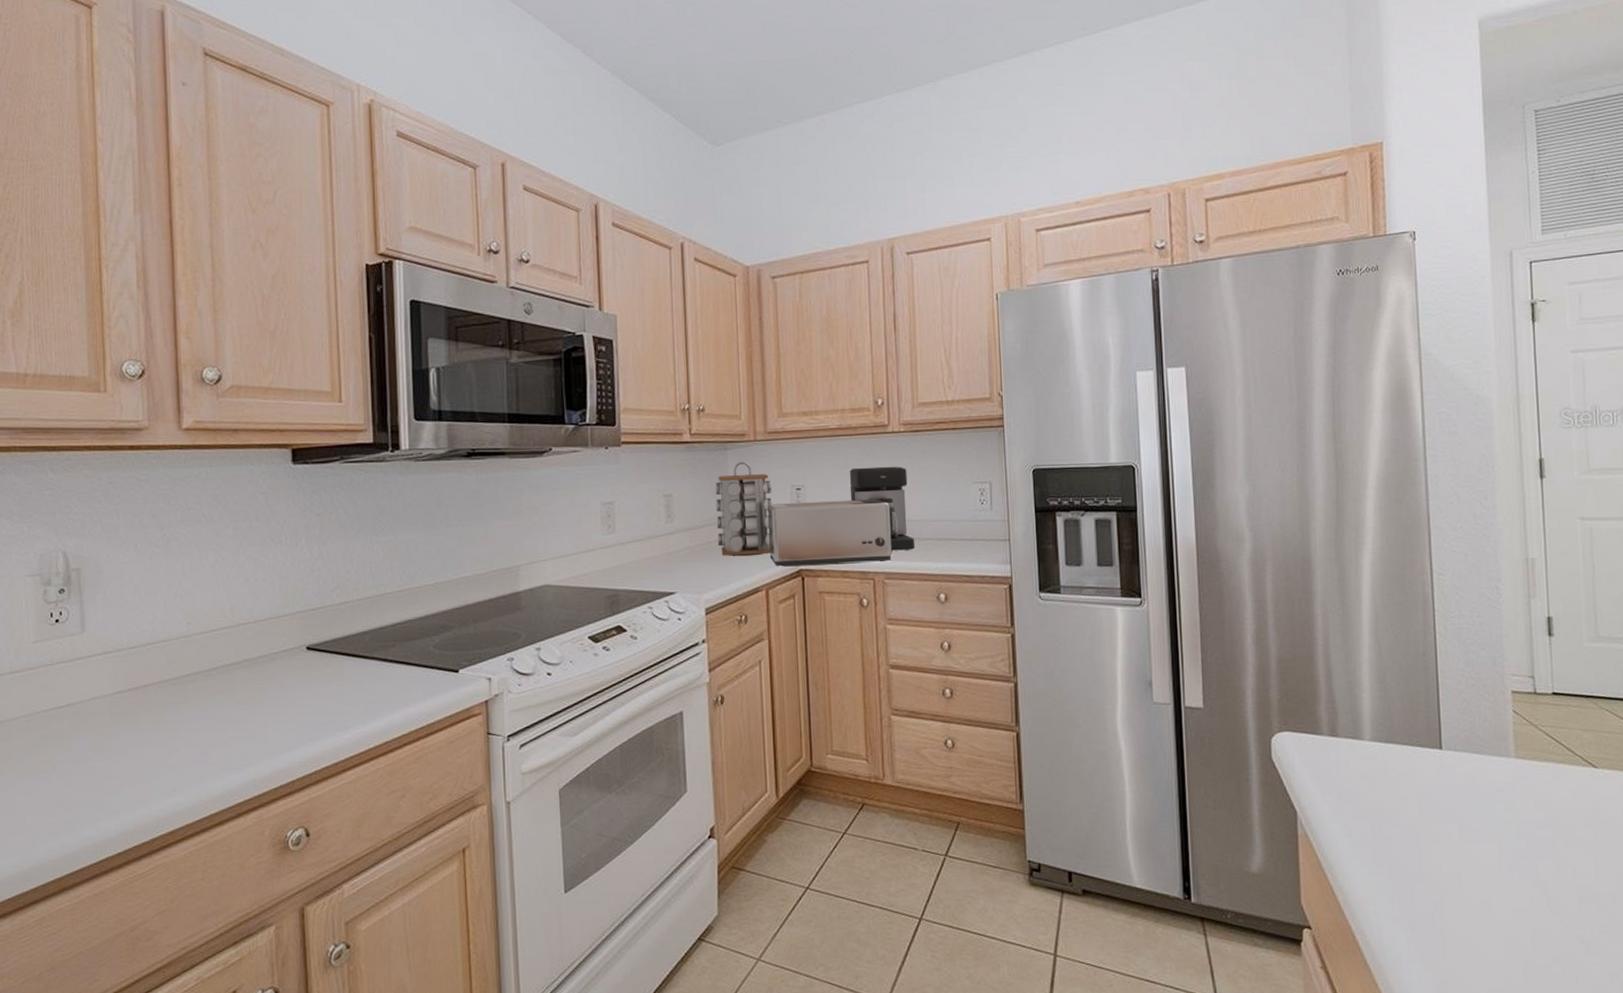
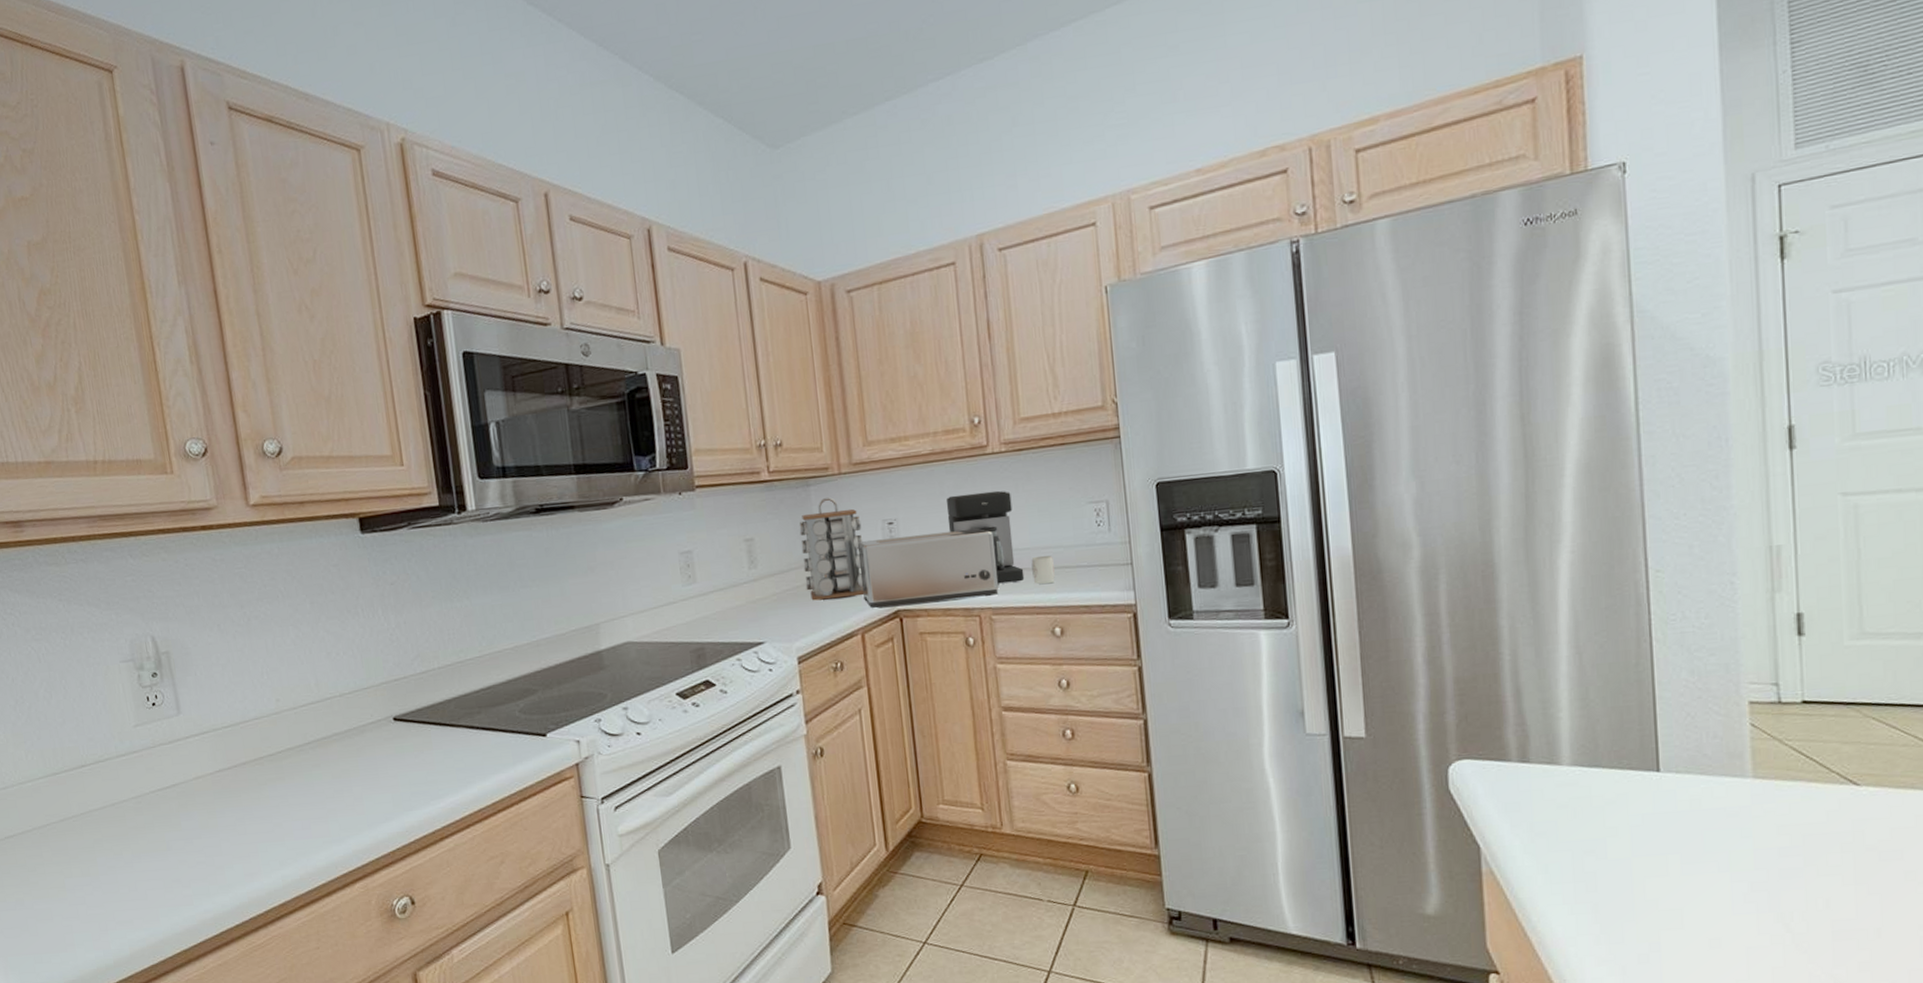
mug: none [922,527,942,554] -> present [1031,555,1055,585]

